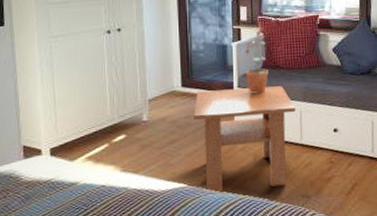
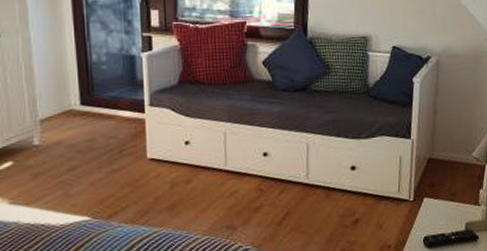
coffee table: present [194,86,296,194] -> none [96,104,219,228]
potted plant: present [245,26,268,94] -> none [158,34,186,114]

